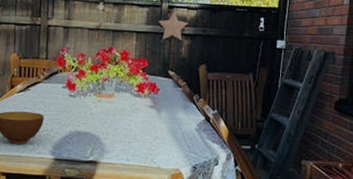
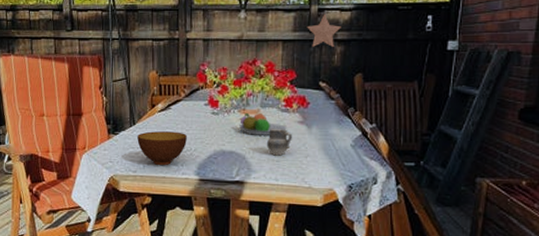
fruit bowl: none [95,96,139,118] -> present [239,112,287,135]
cup: none [120,112,143,138] -> present [267,129,292,156]

